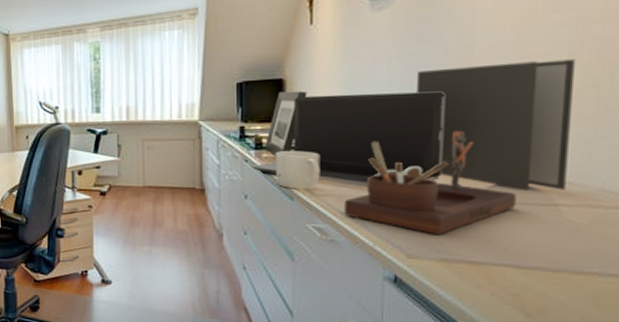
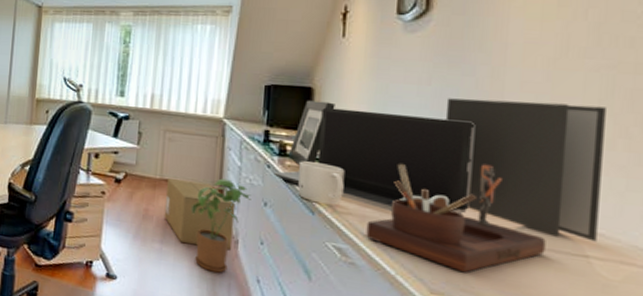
box: none [149,185,217,244] -> present [164,179,236,251]
house plant: none [176,178,232,266] -> present [191,178,252,273]

